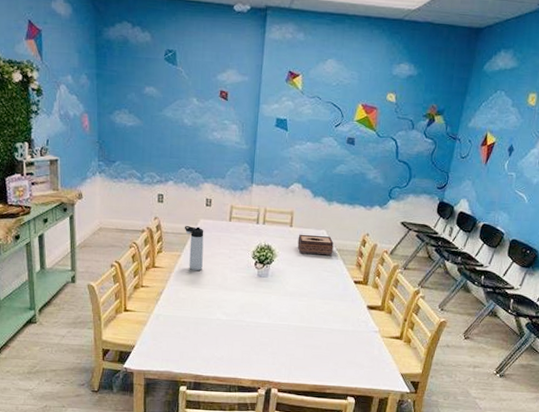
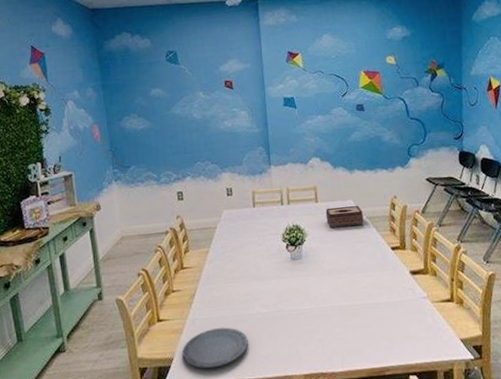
plate: none [143,326,206,360] -> present [182,327,249,369]
thermos bottle: present [184,226,204,271] -> none [208,218,233,266]

